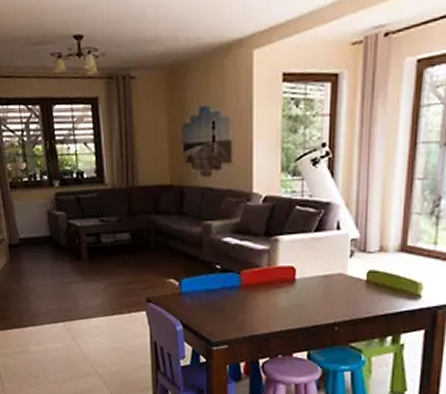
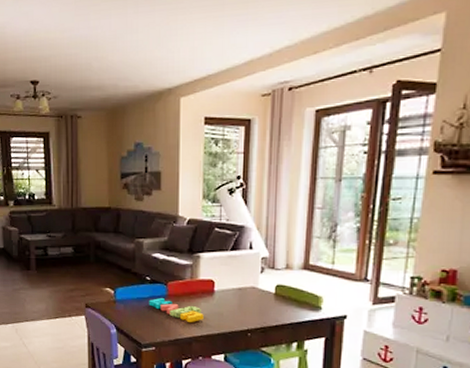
toy blocks: none [219,289,283,316] -> present [148,298,204,322]

